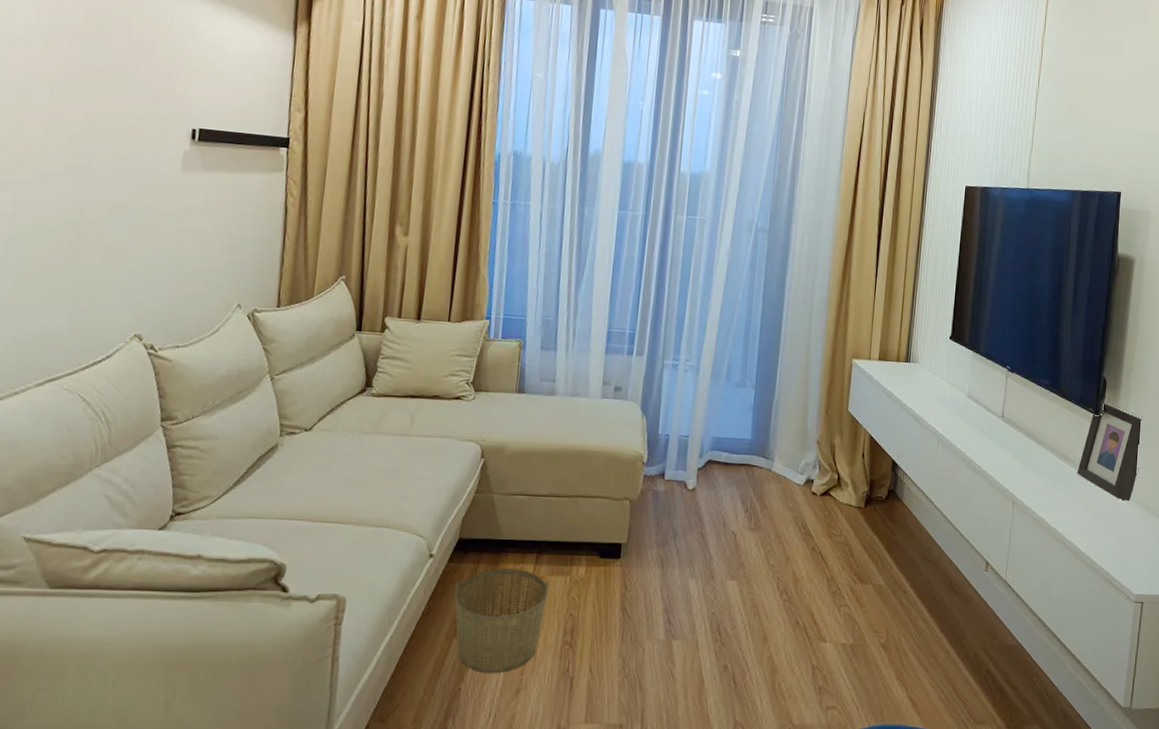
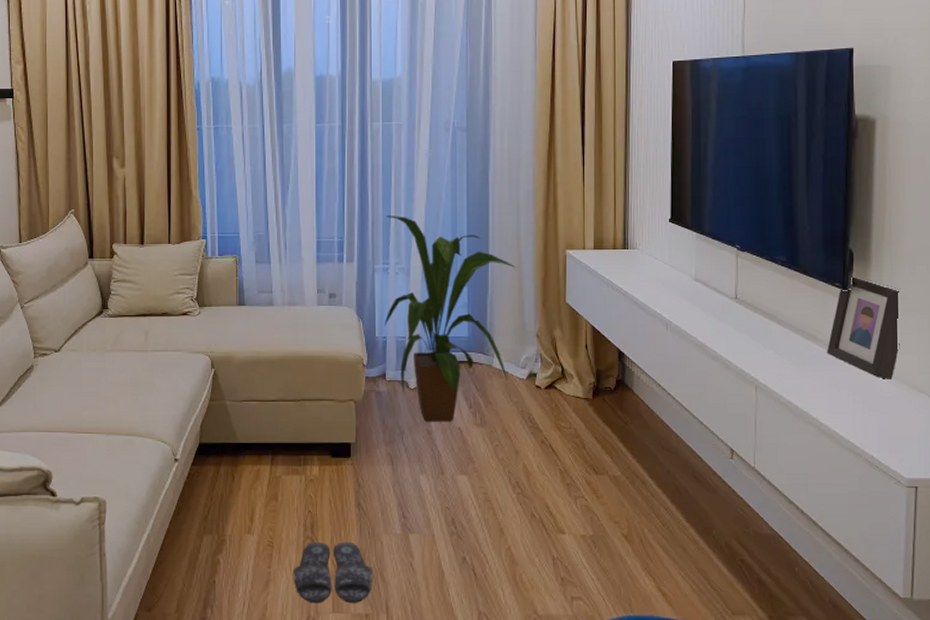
basket: present [454,568,550,674] -> none [201,470,287,567]
slippers: none [546,647,631,713] -> present [293,541,372,604]
house plant: none [668,311,804,526] -> present [384,216,516,422]

